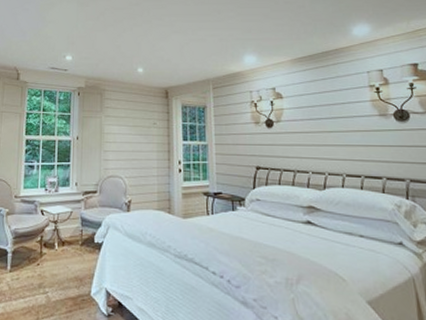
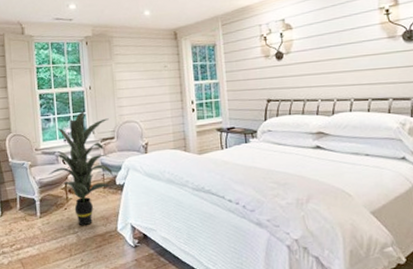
indoor plant: none [25,161,93,286] -> present [49,111,113,226]

